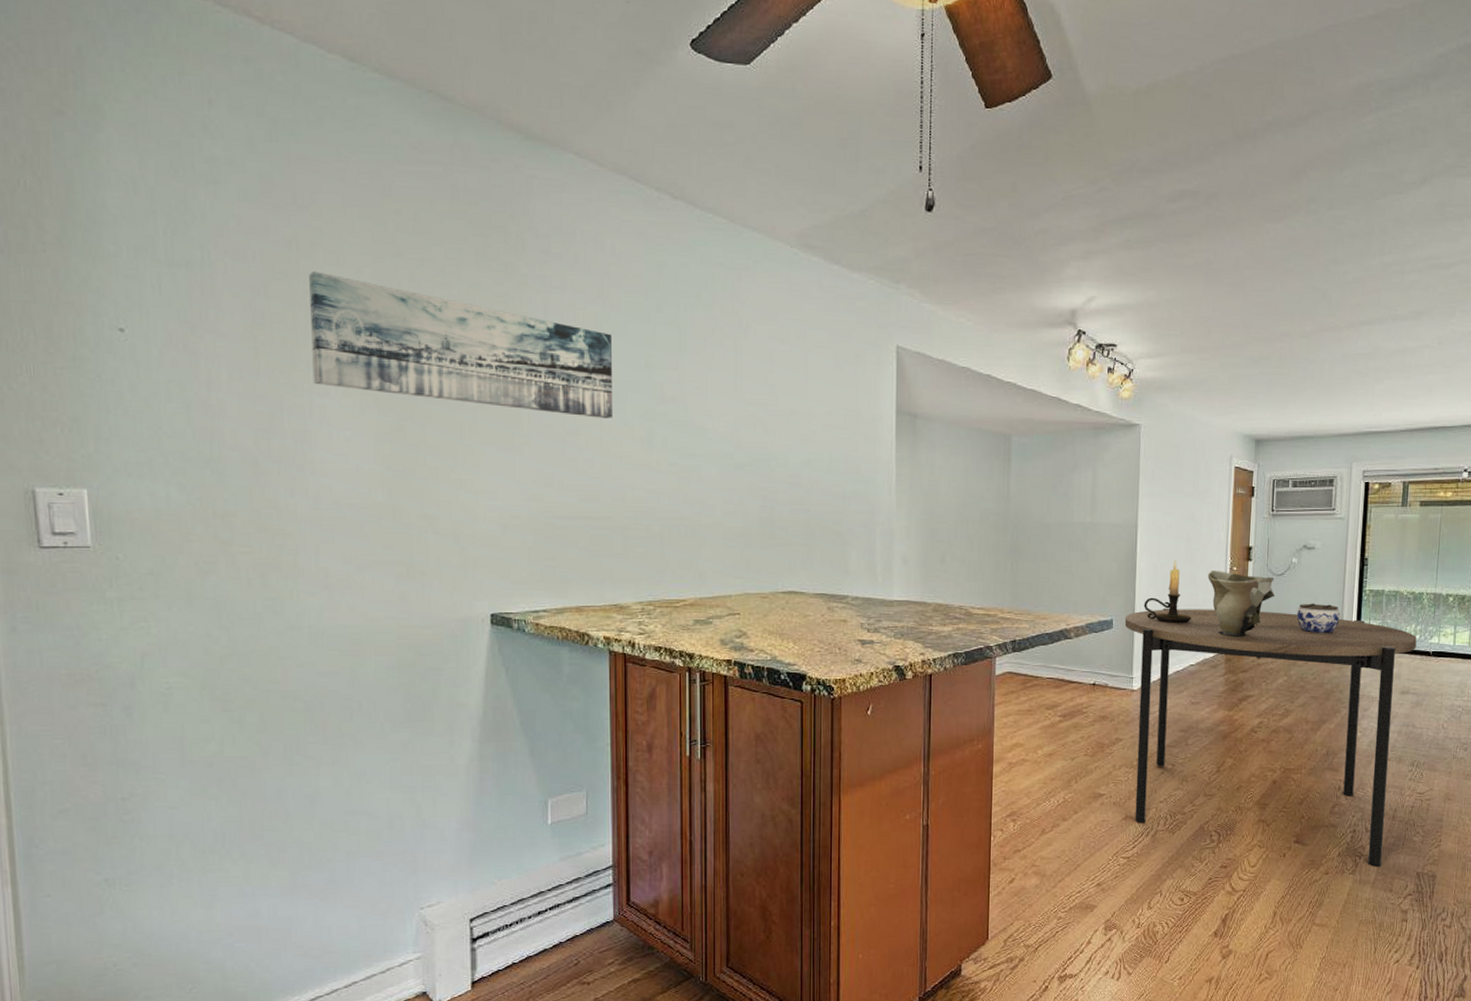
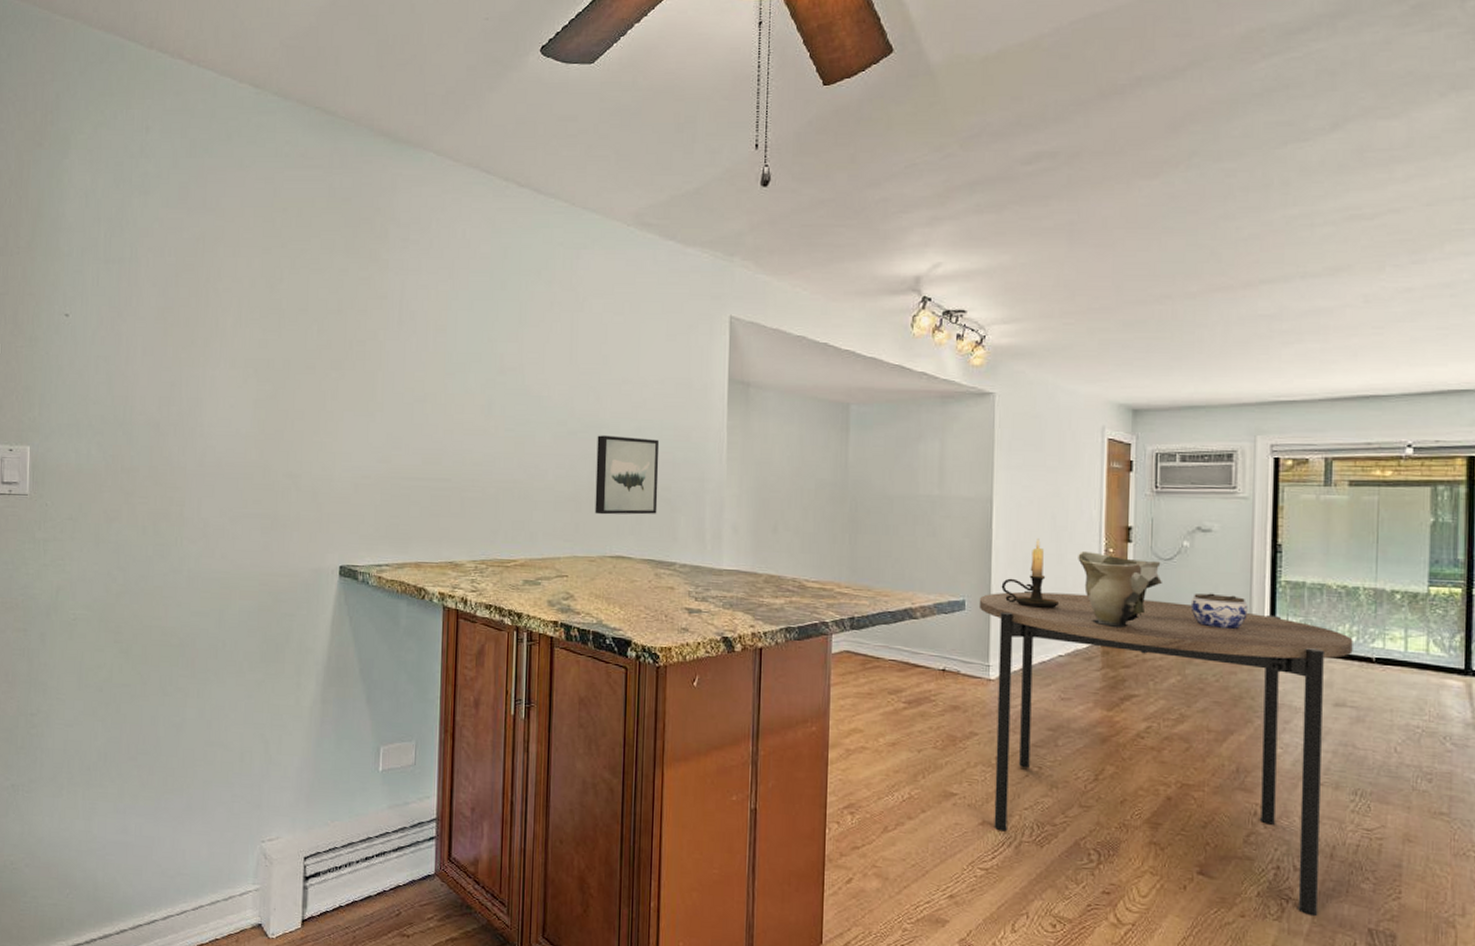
wall art: present [309,271,614,419] -> none [207,263,459,388]
wall art: none [765,469,829,550] -> present [595,435,660,515]

